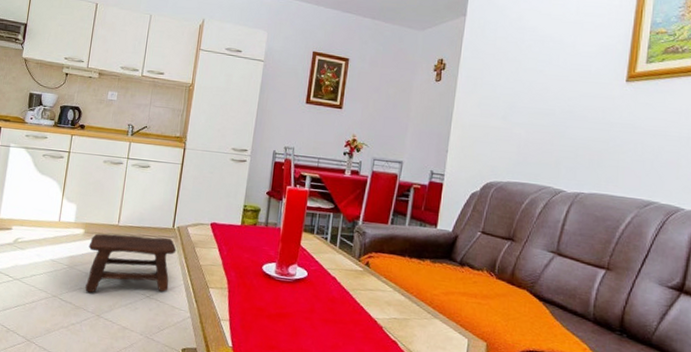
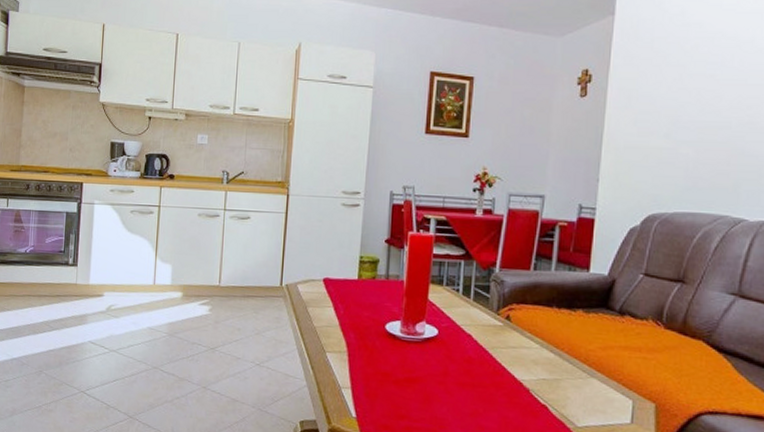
stool: present [85,233,177,293] -> none [188,296,286,363]

